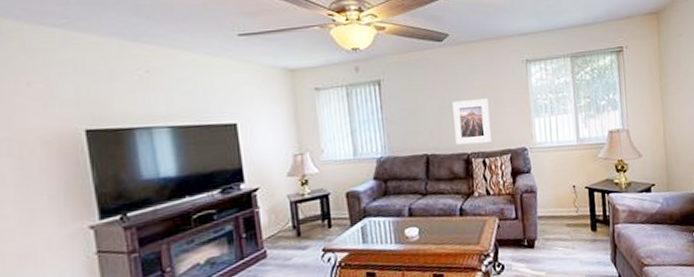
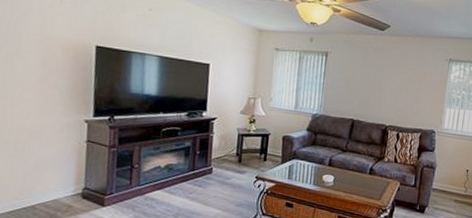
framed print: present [452,98,492,145] -> none [378,81,412,120]

